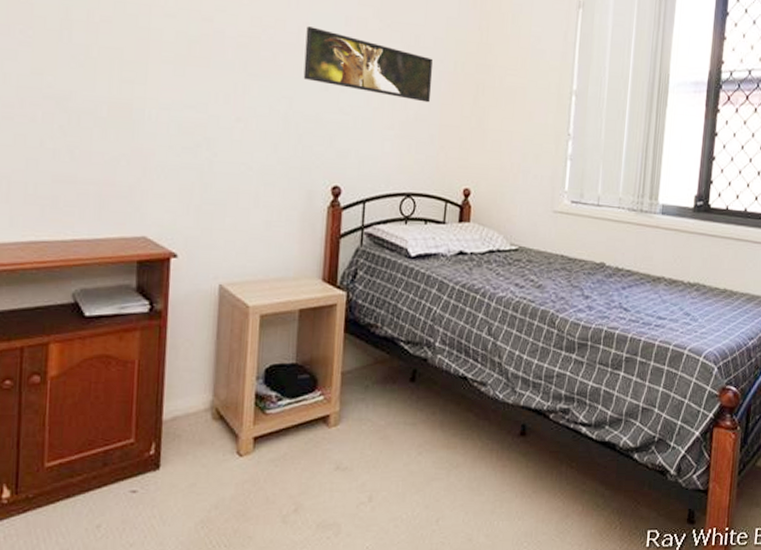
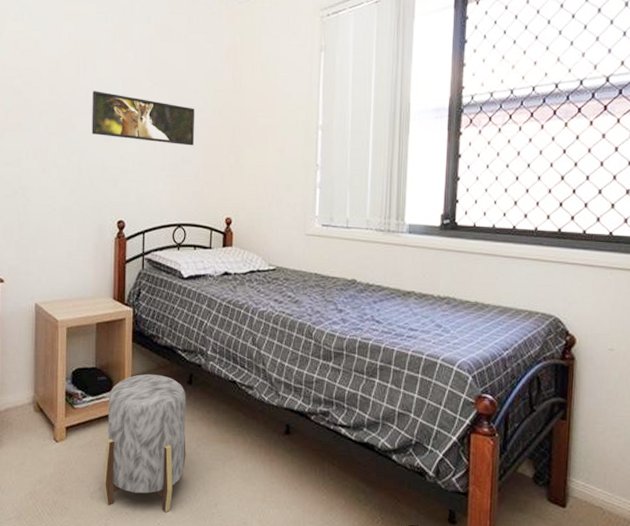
stool: none [299,371,408,534] -> present [103,374,187,513]

